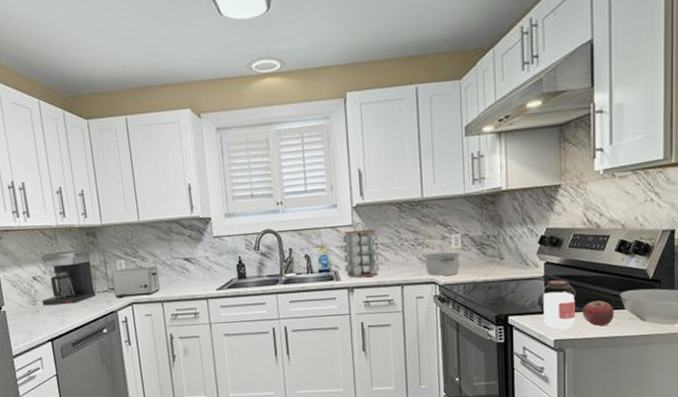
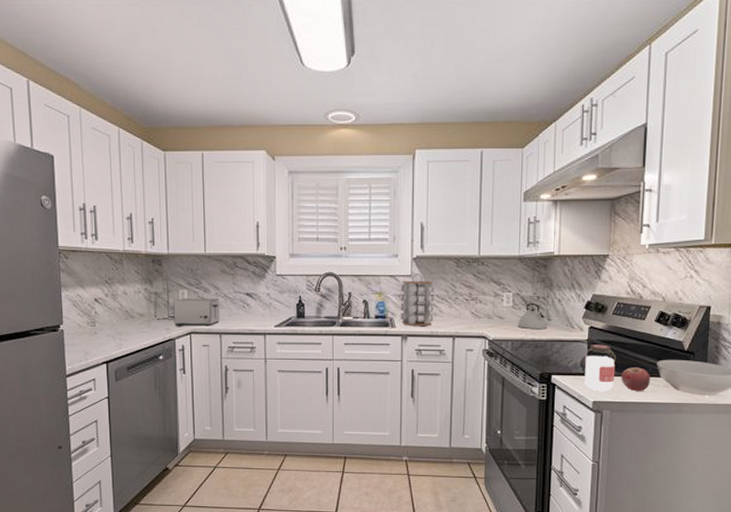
coffee maker: present [41,250,96,306] -> none [101,277,156,328]
cooking pot: present [424,252,460,277] -> none [477,309,511,332]
kettle: none [468,243,501,271] -> present [518,303,548,330]

